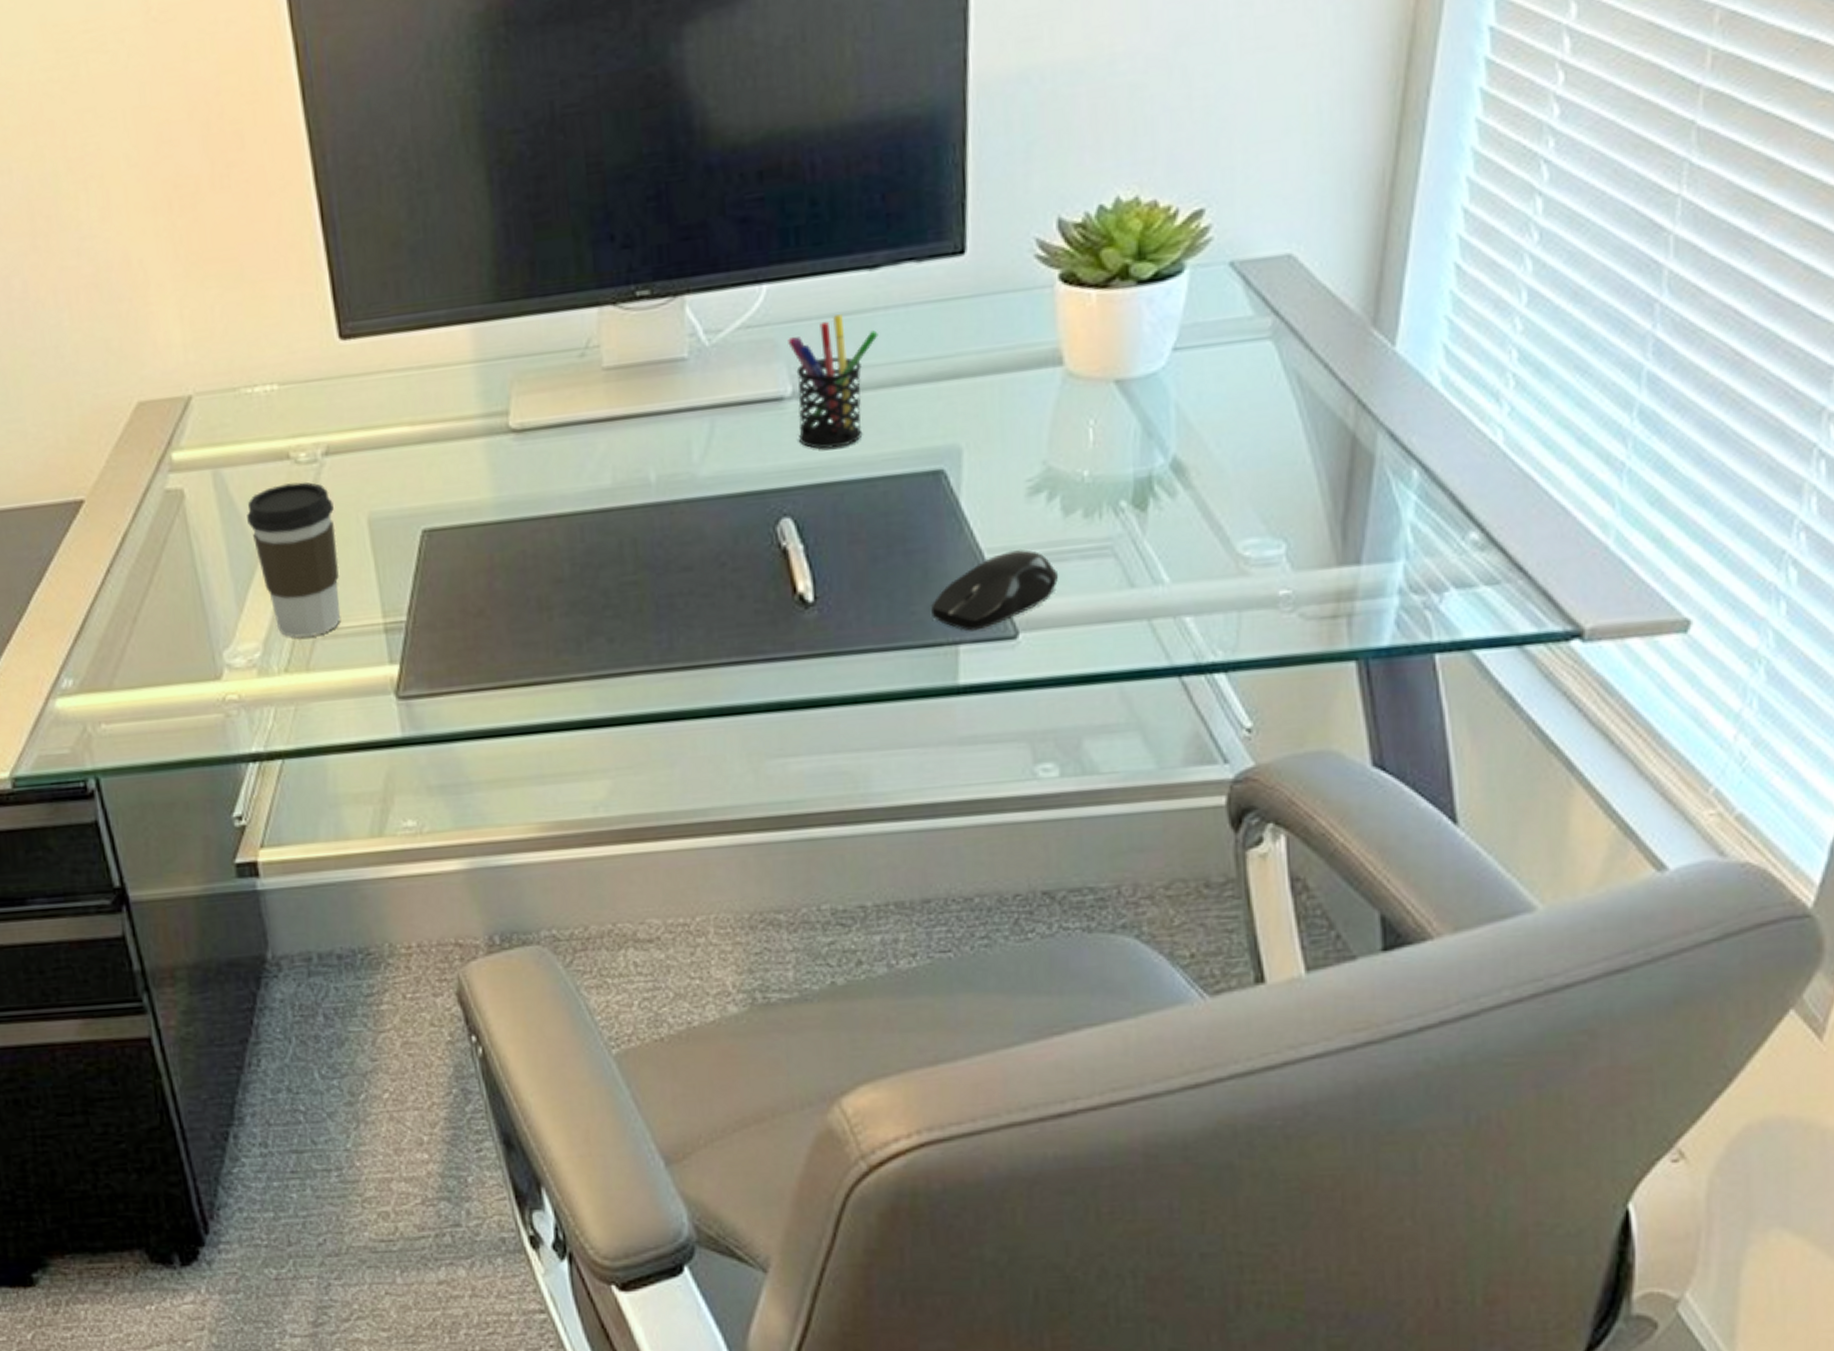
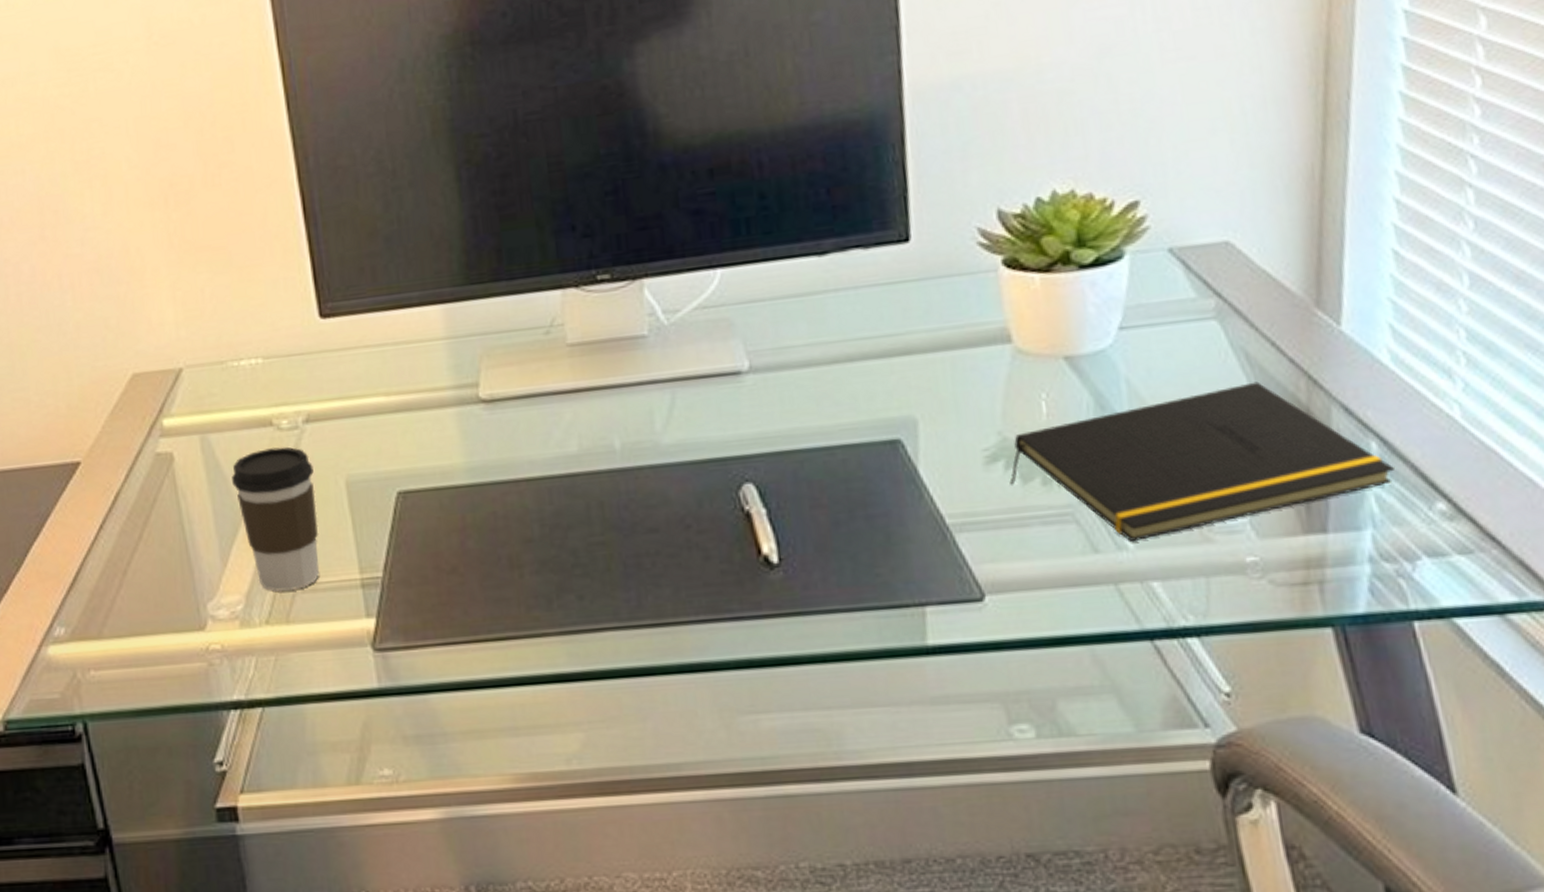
pen holder: present [788,314,878,450] -> none [743,296,830,420]
computer mouse: present [930,549,1059,631] -> none [894,515,1022,593]
notepad: none [1051,406,1433,575] -> present [1009,381,1394,541]

